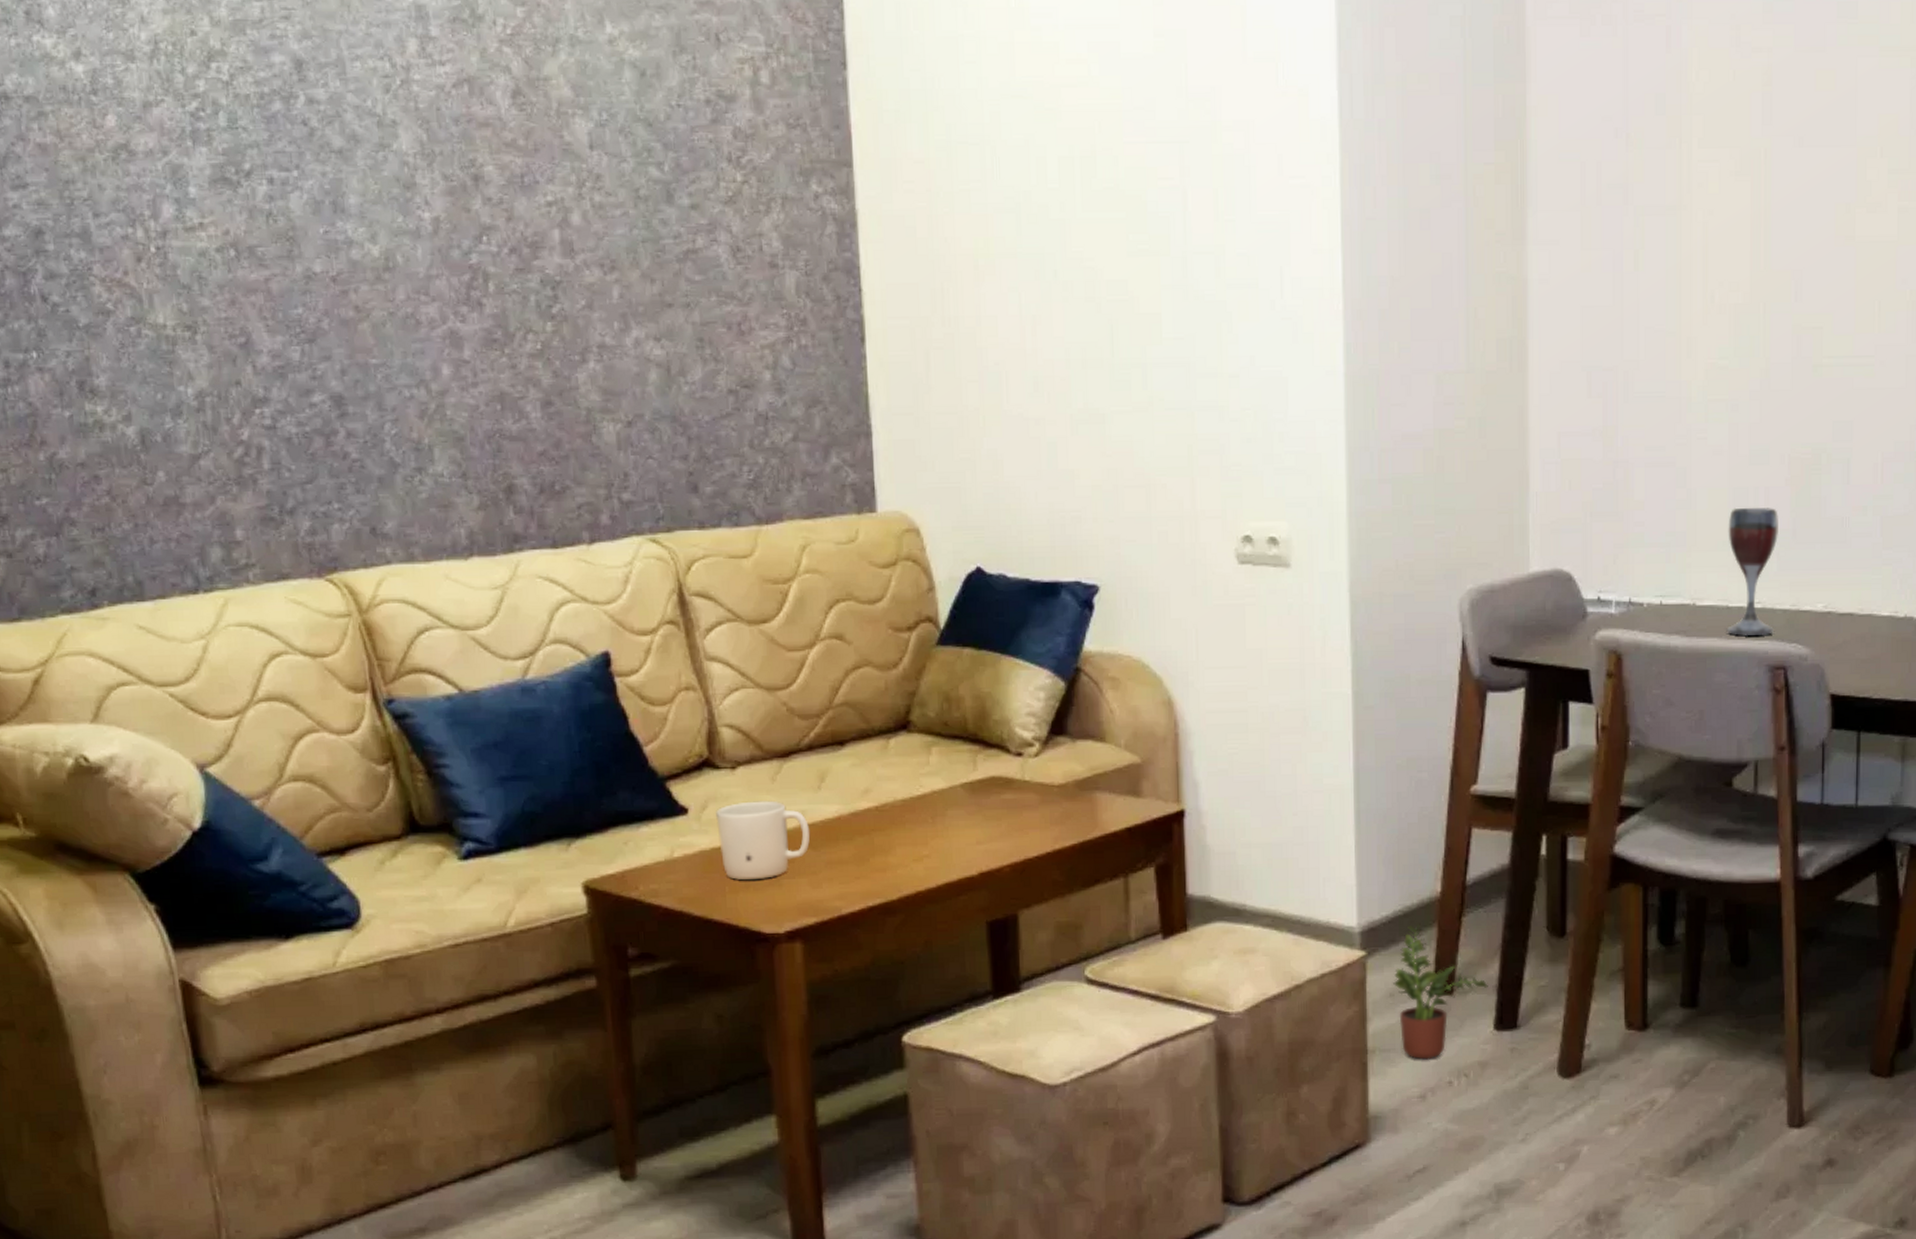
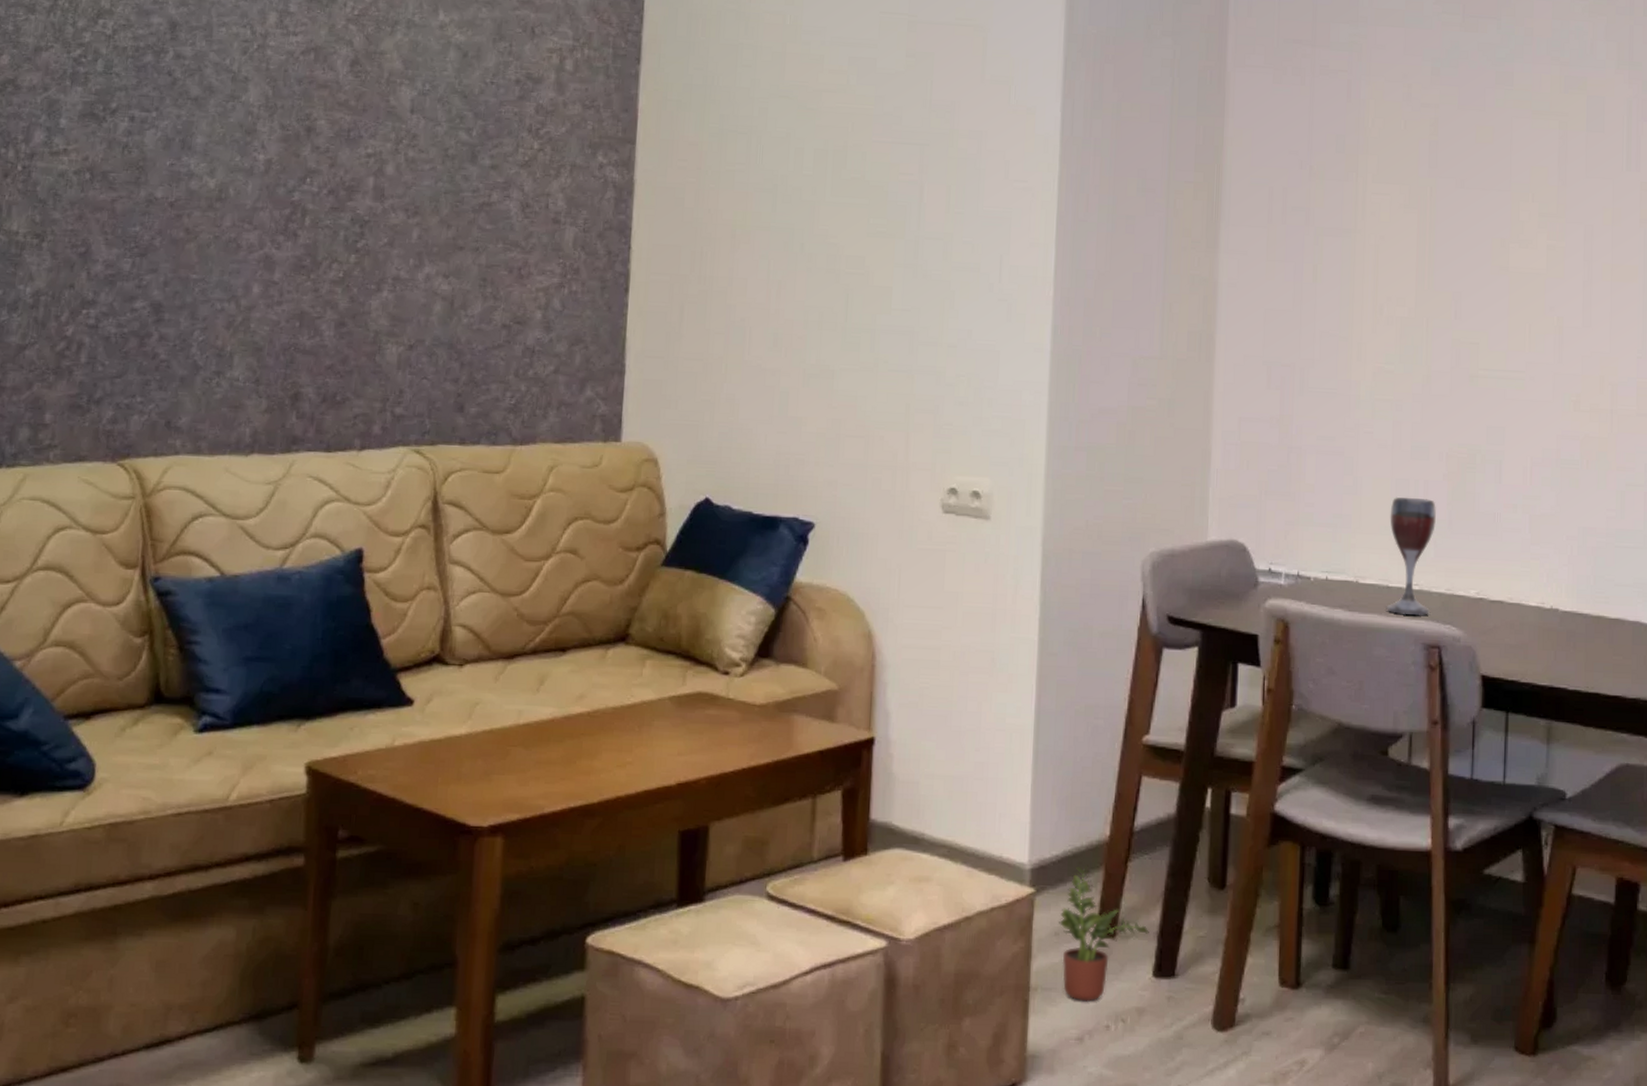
mug: present [716,800,811,881] -> none [438,698,525,774]

